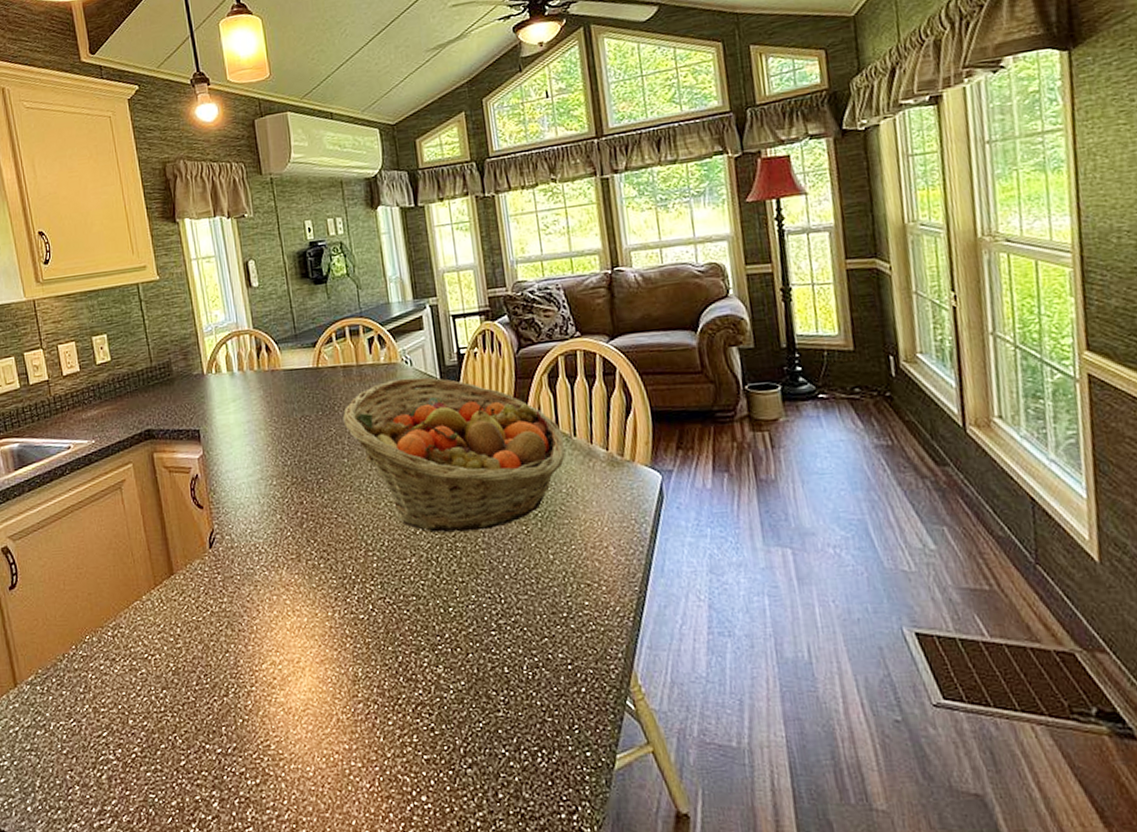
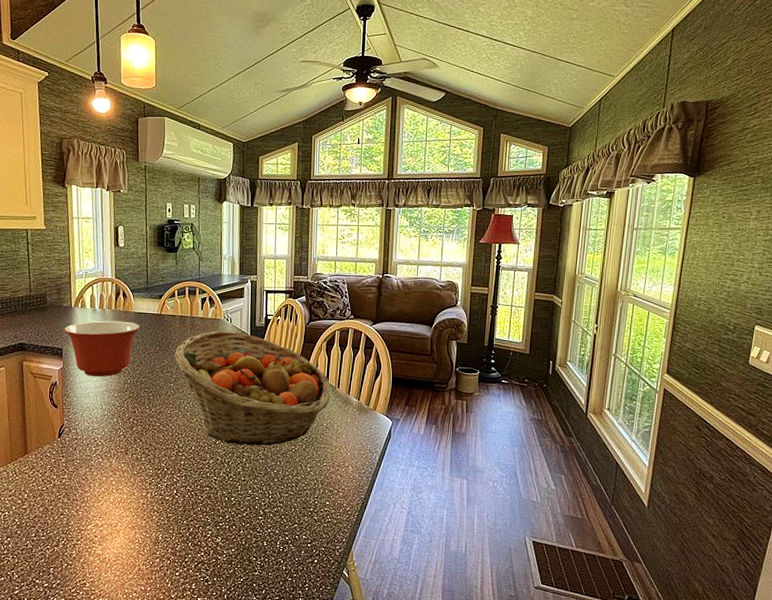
mixing bowl: none [197,383,294,462] -> present [63,320,141,377]

